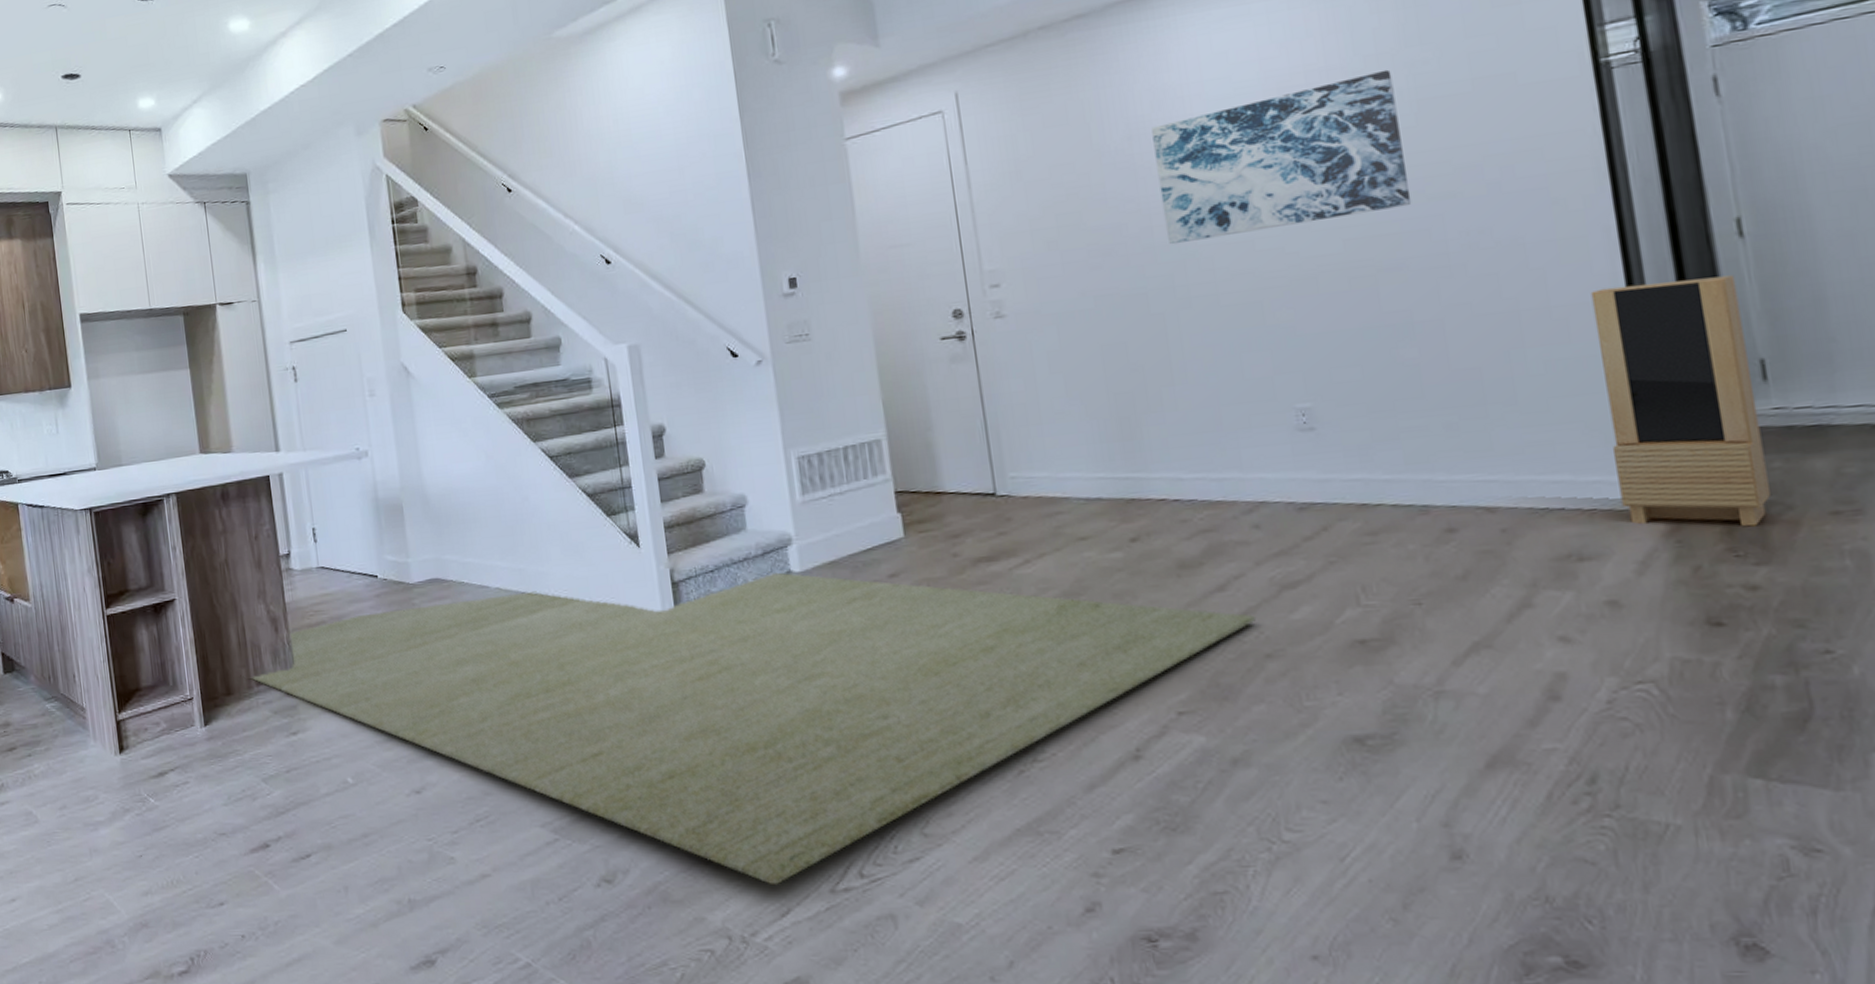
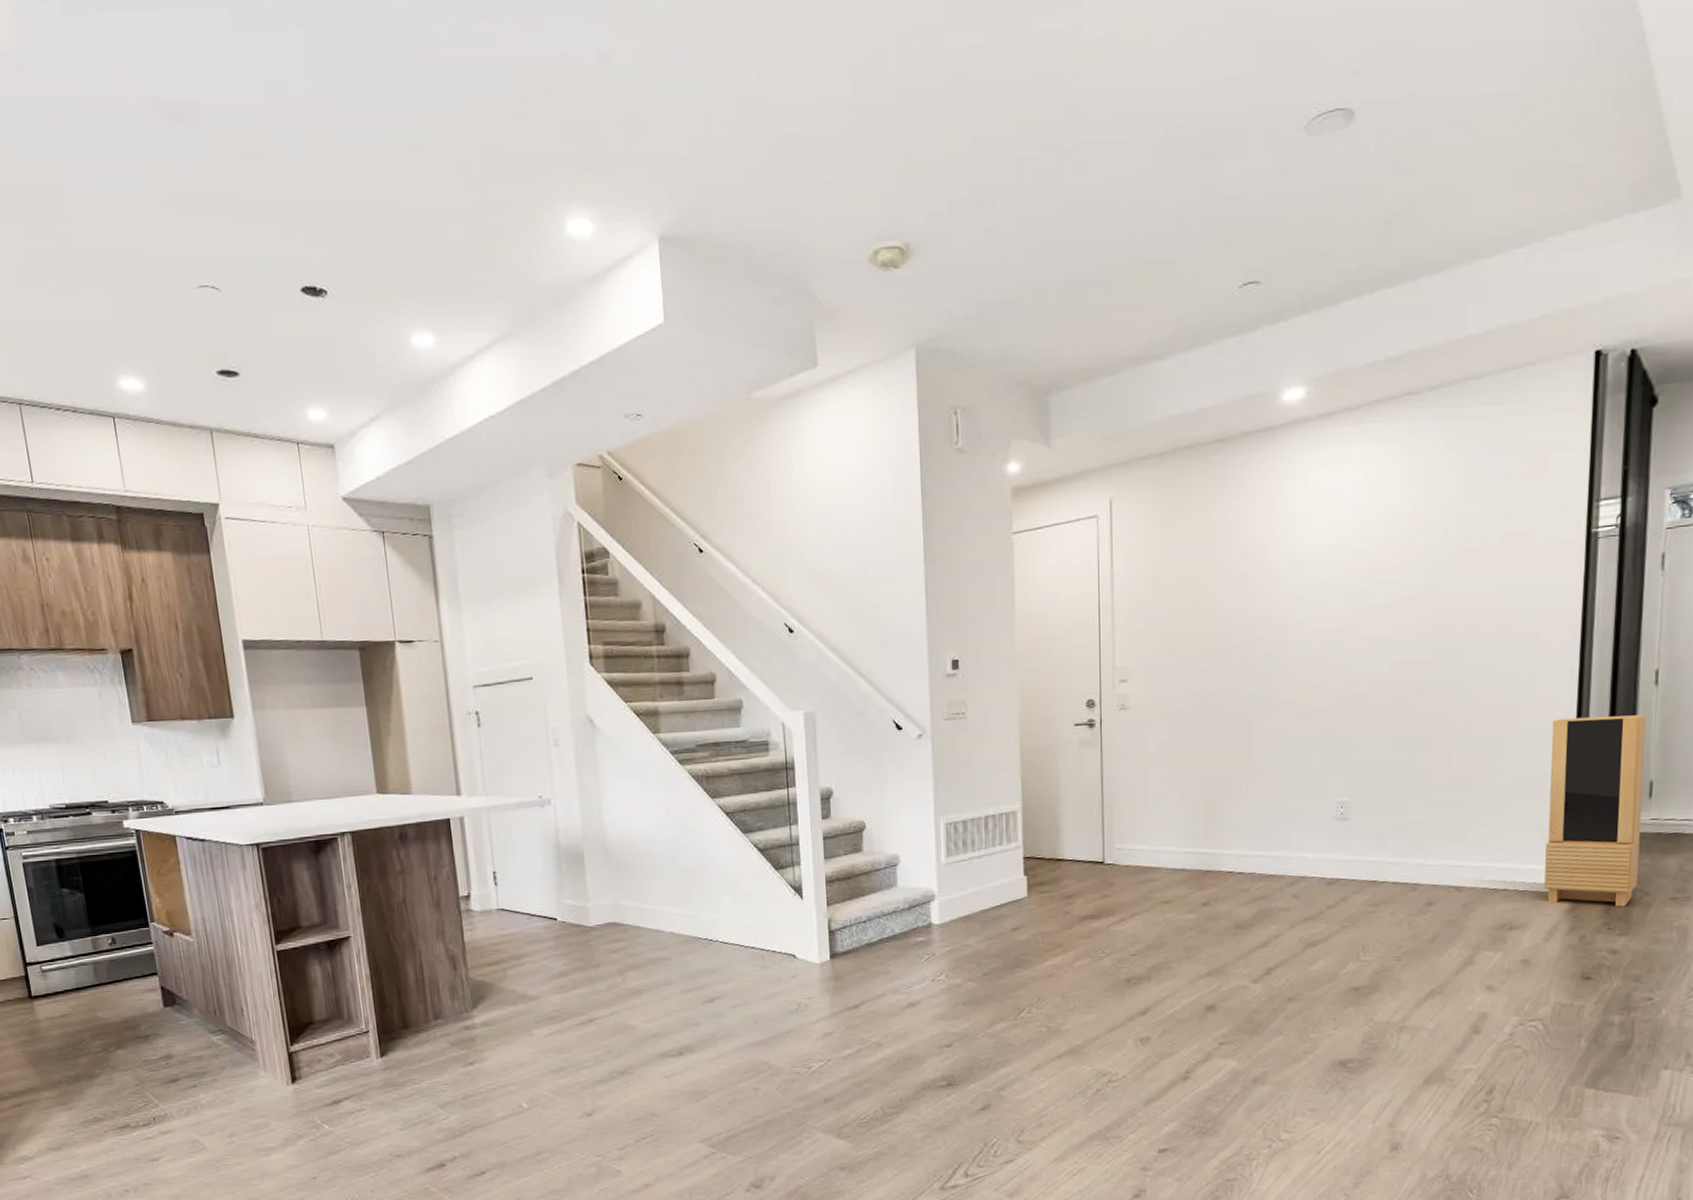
rug: present [251,571,1257,885] -> none [428,923,1286,1185]
wall art: present [1151,69,1412,245] -> none [1262,520,1447,656]

